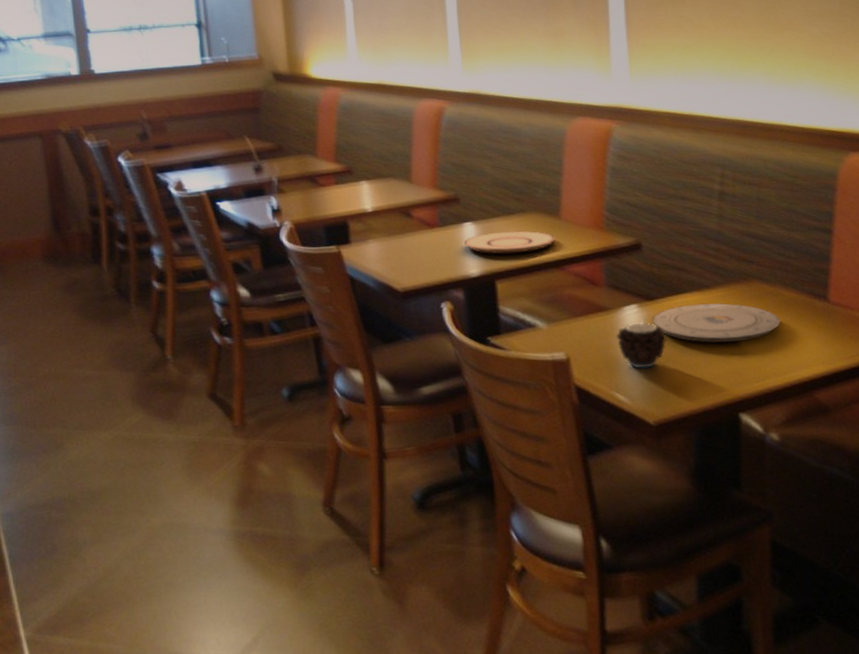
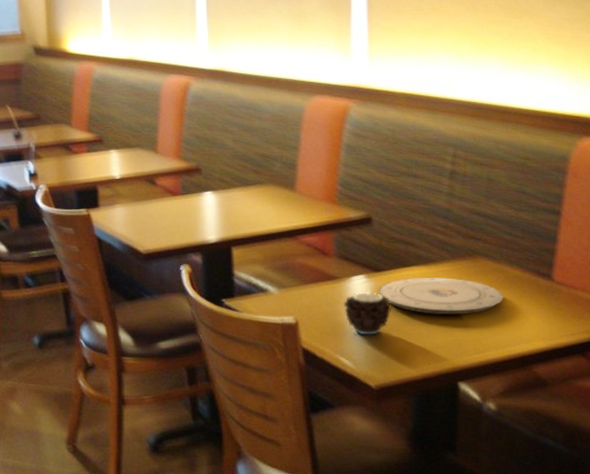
plate: present [463,230,556,254] -> none [203,201,290,223]

